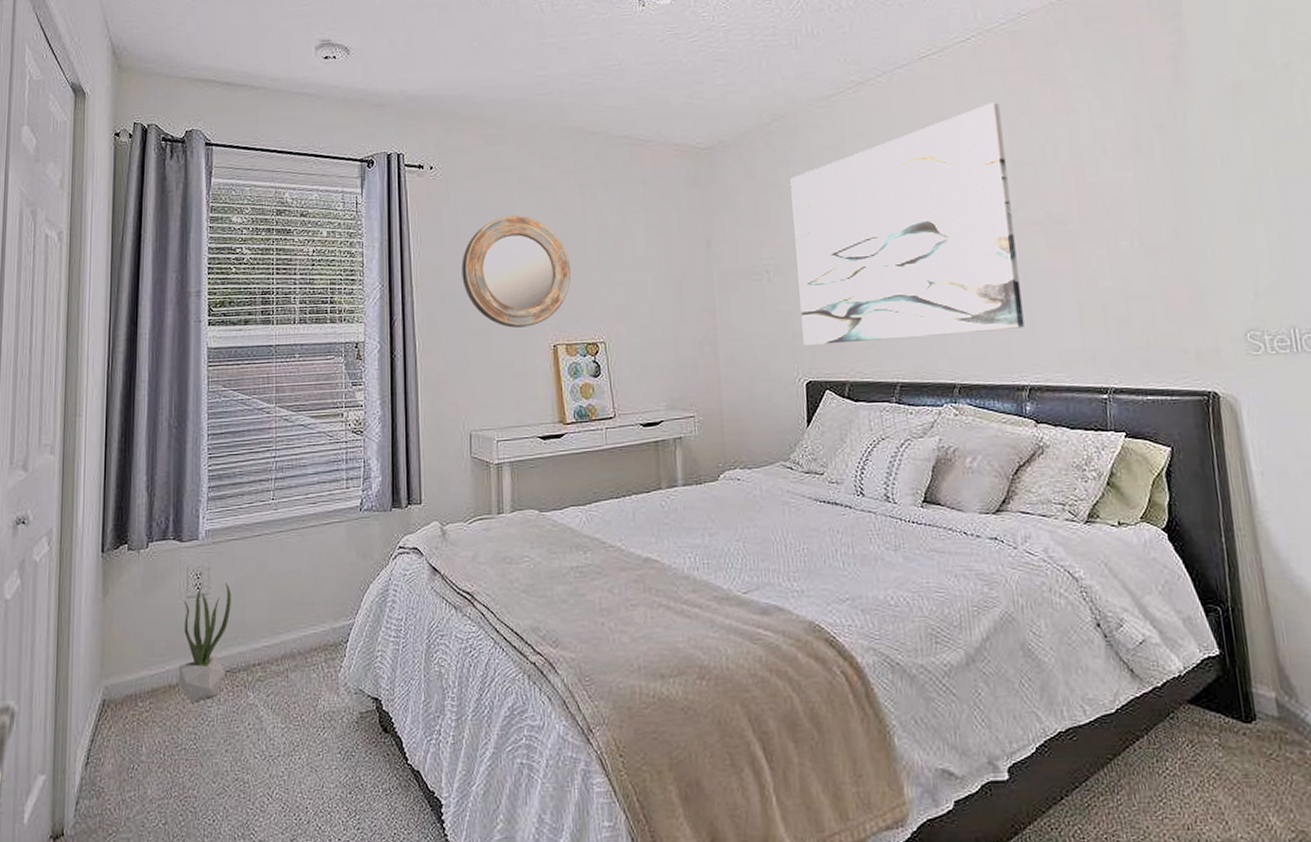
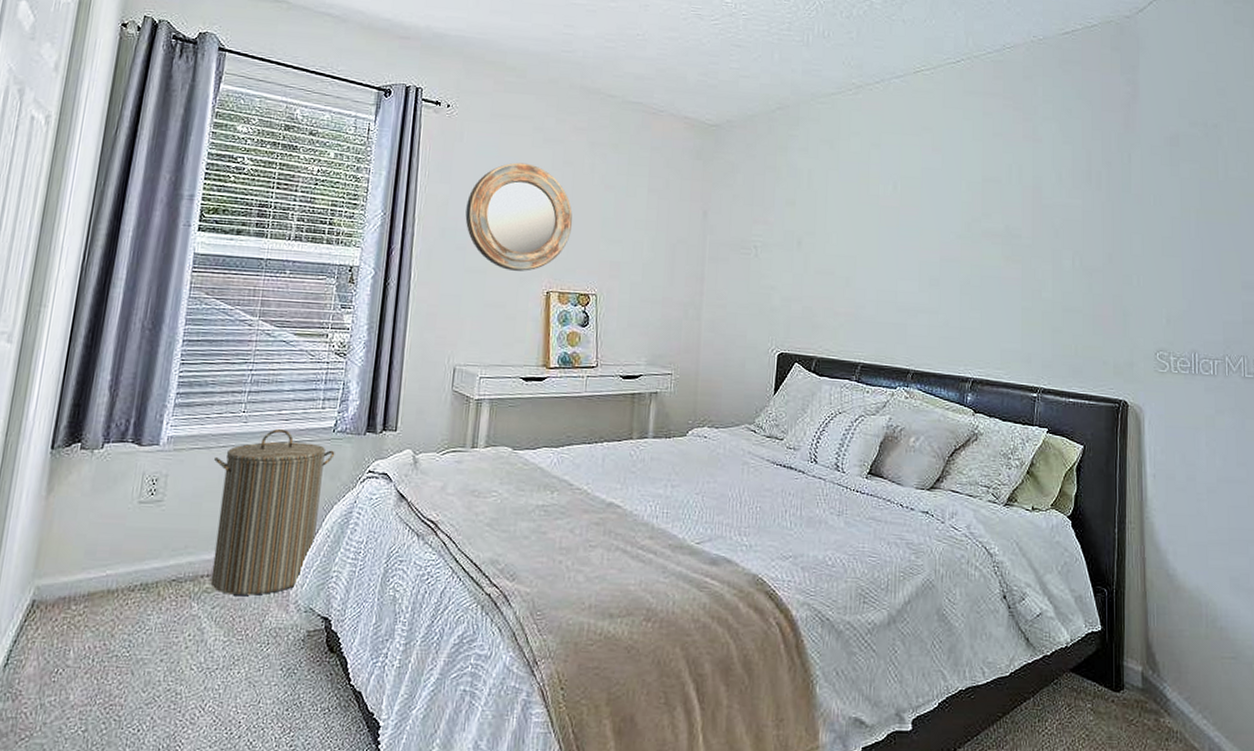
potted plant: present [178,582,231,703] -> none [118,491,188,610]
laundry hamper: none [251,513,364,681] -> present [210,429,335,595]
wall art: present [790,103,1025,345] -> none [780,121,978,326]

